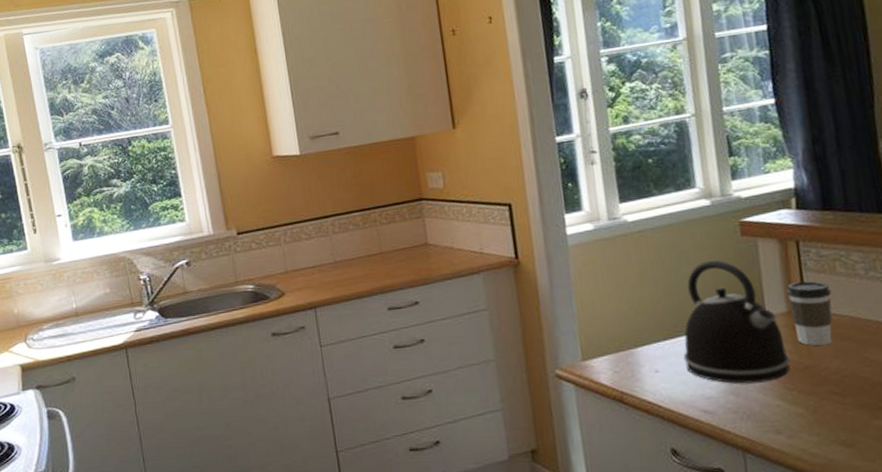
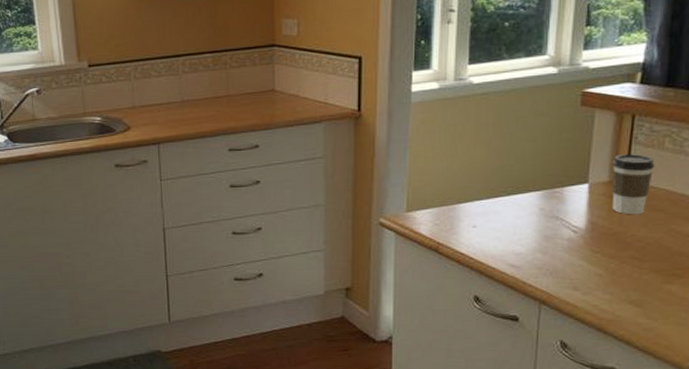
kettle: present [683,260,791,384] -> none [501,127,602,244]

